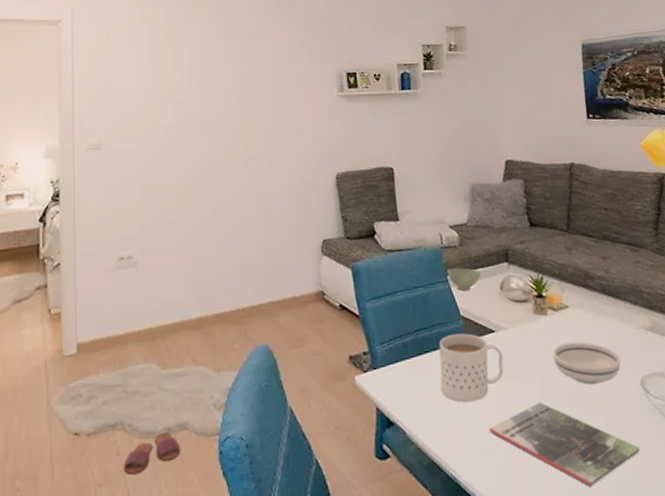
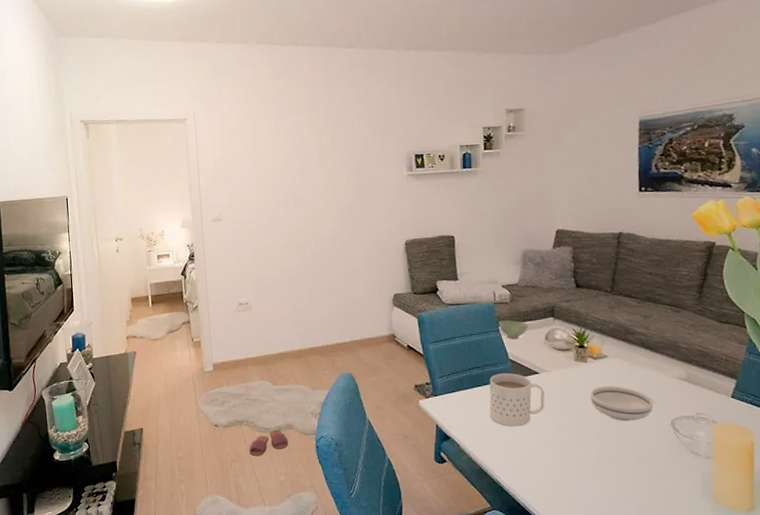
magazine: present [489,402,640,487] -> none [529,432,665,500]

